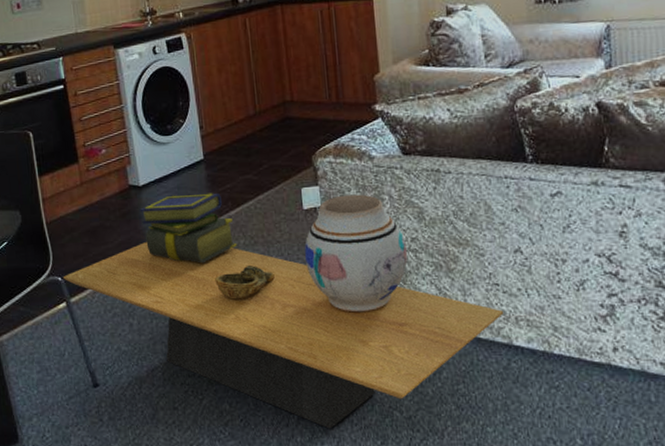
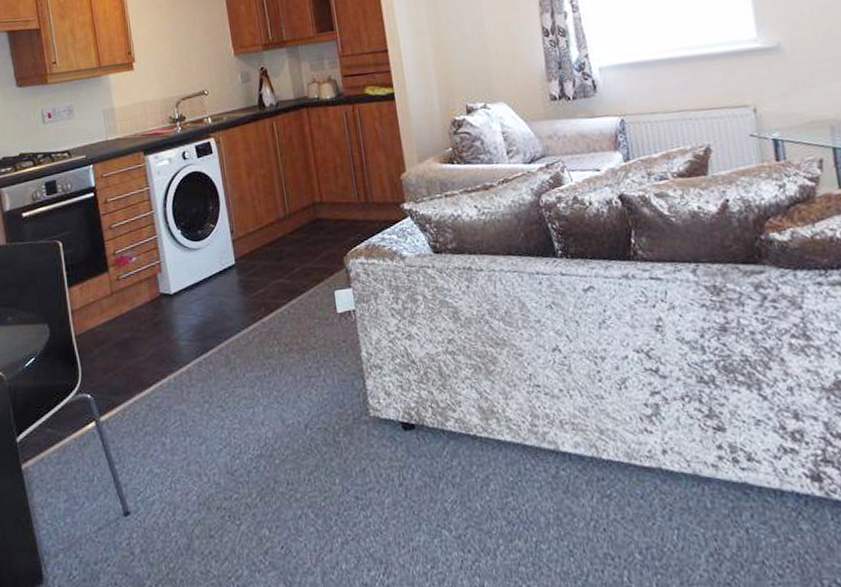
coffee table: present [63,242,504,429] -> none [92,353,548,554]
stack of books: present [139,193,237,264] -> none [171,299,272,374]
decorative bowl: present [215,264,275,300] -> none [250,373,311,412]
vase: present [305,194,408,313] -> none [340,295,446,422]

